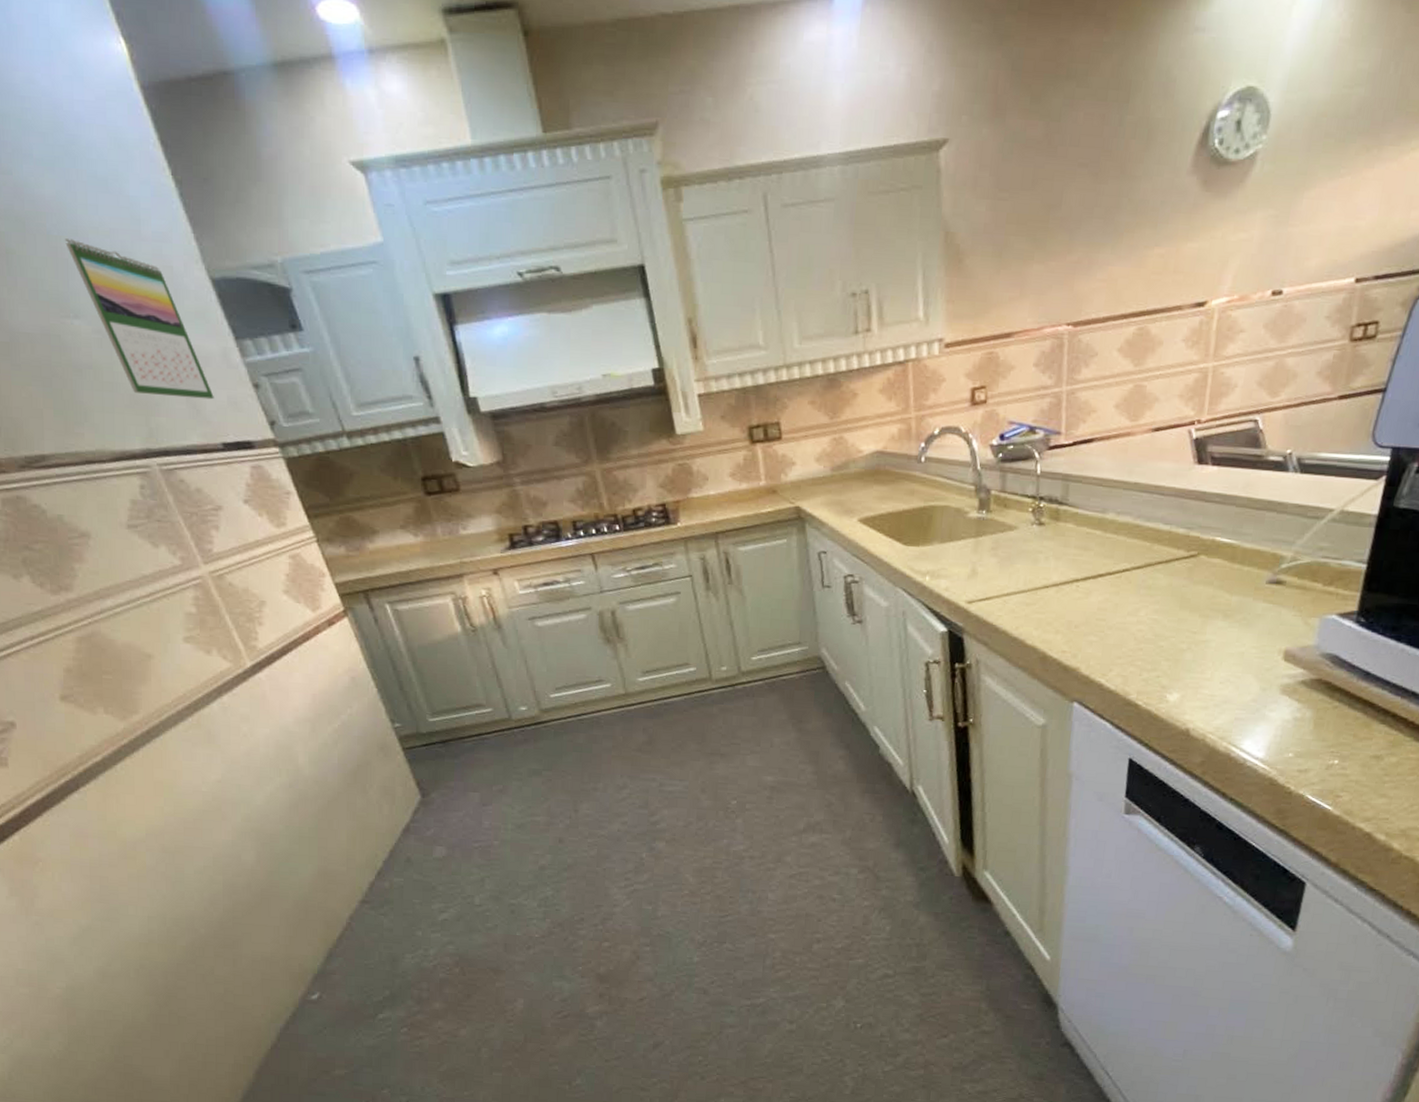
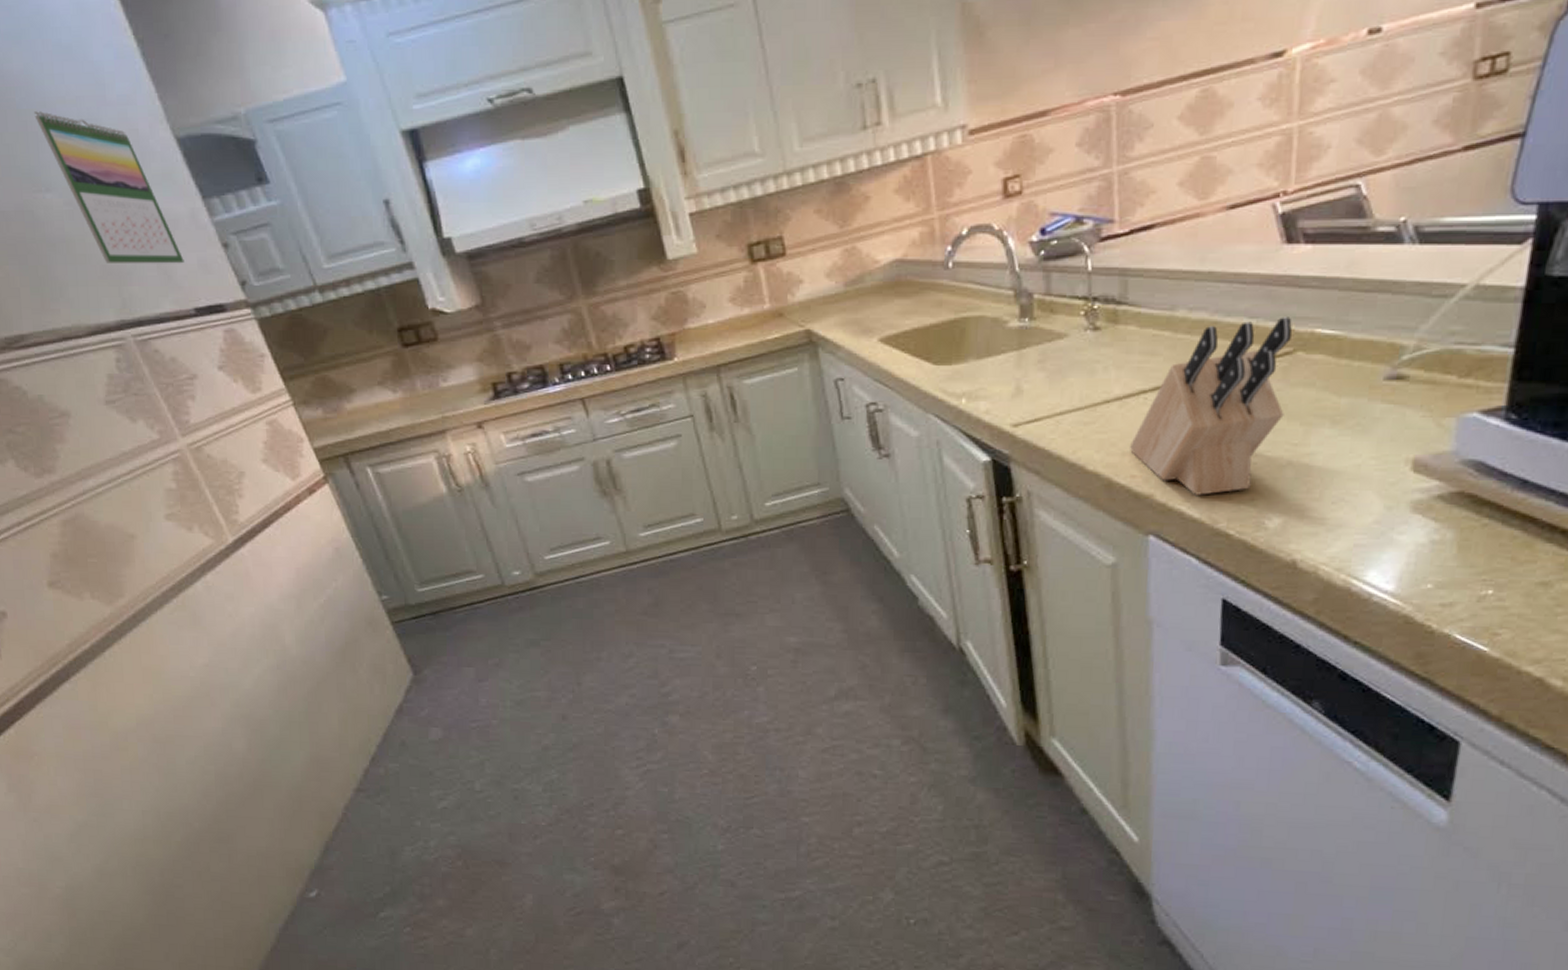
knife block: none [1062,525,1198,671] -> present [1130,317,1293,495]

